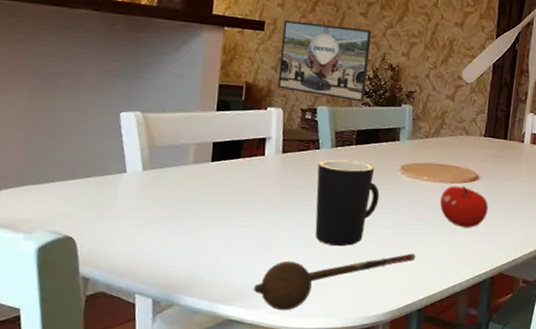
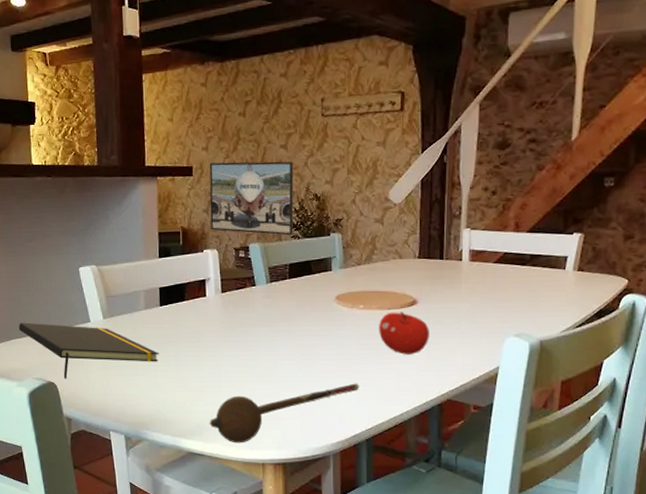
notepad: none [34,167,205,234] -> present [18,322,159,379]
mug: present [315,159,380,247] -> none [256,294,317,380]

